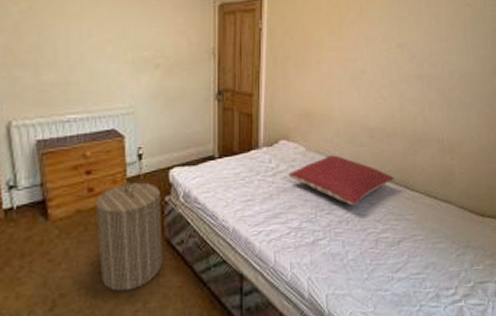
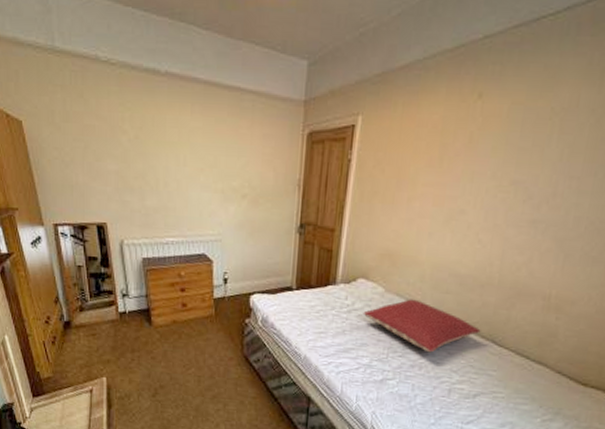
laundry hamper: present [95,181,163,292] -> none [187,301,242,393]

